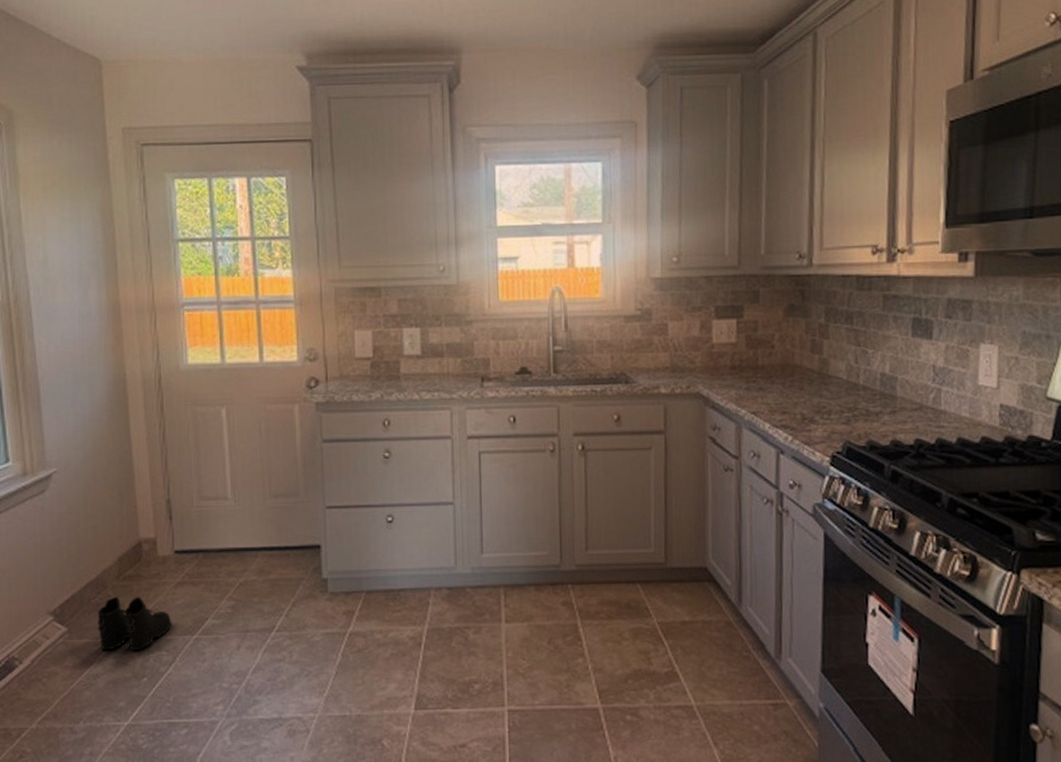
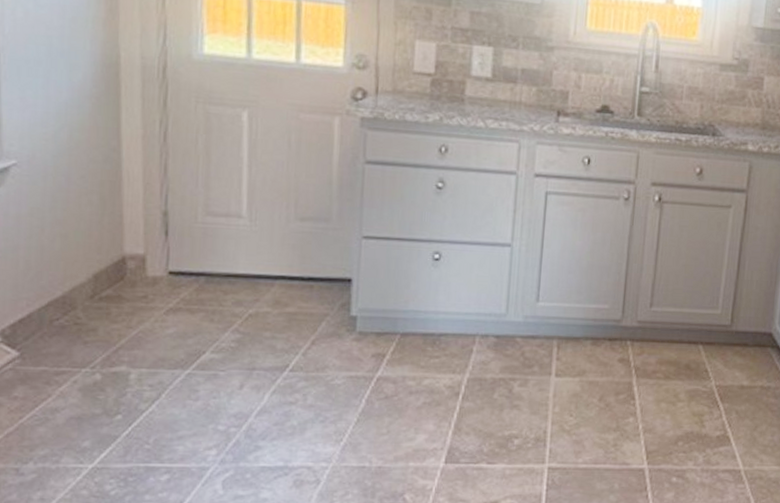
boots: present [97,597,172,651] -> none [60,320,159,384]

